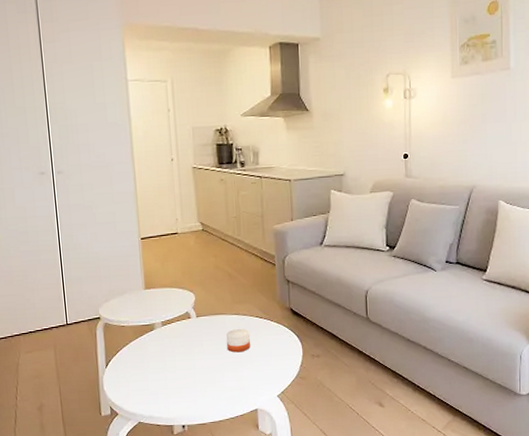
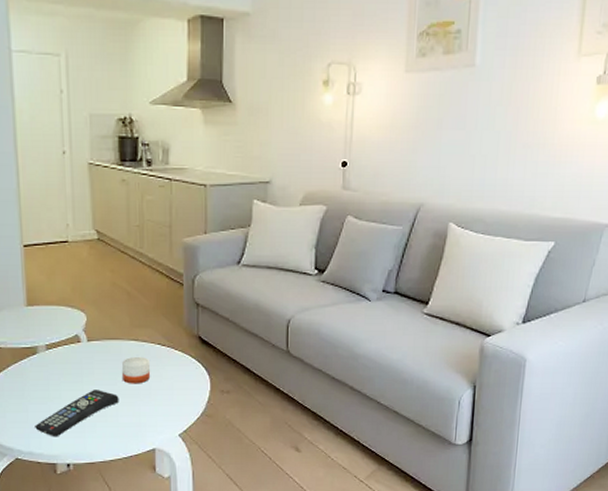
remote control: none [154,359,225,402] -> present [35,390,119,437]

